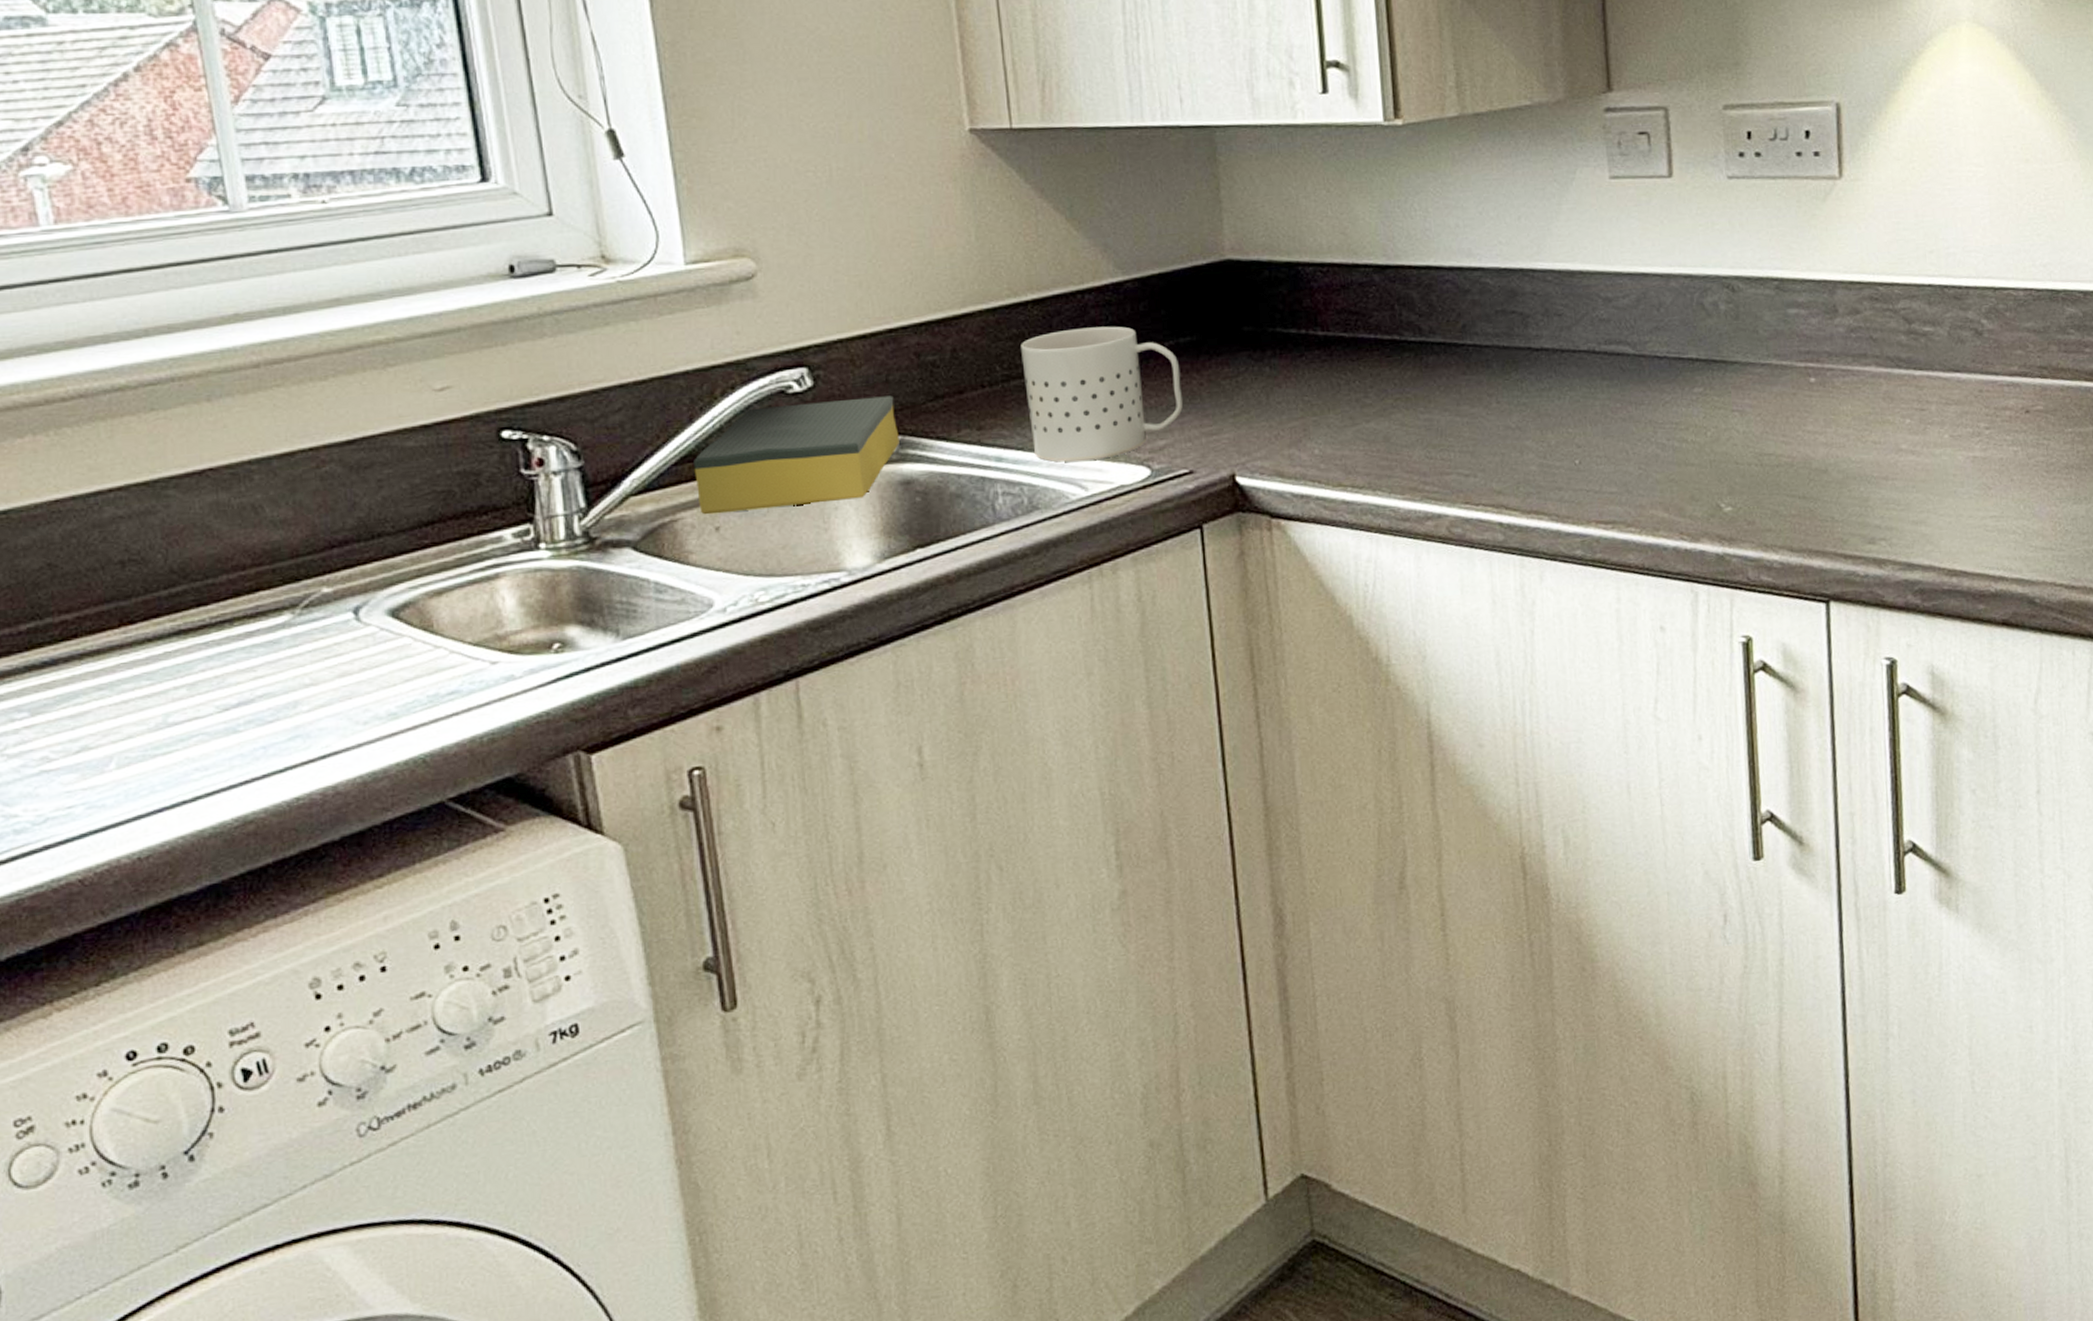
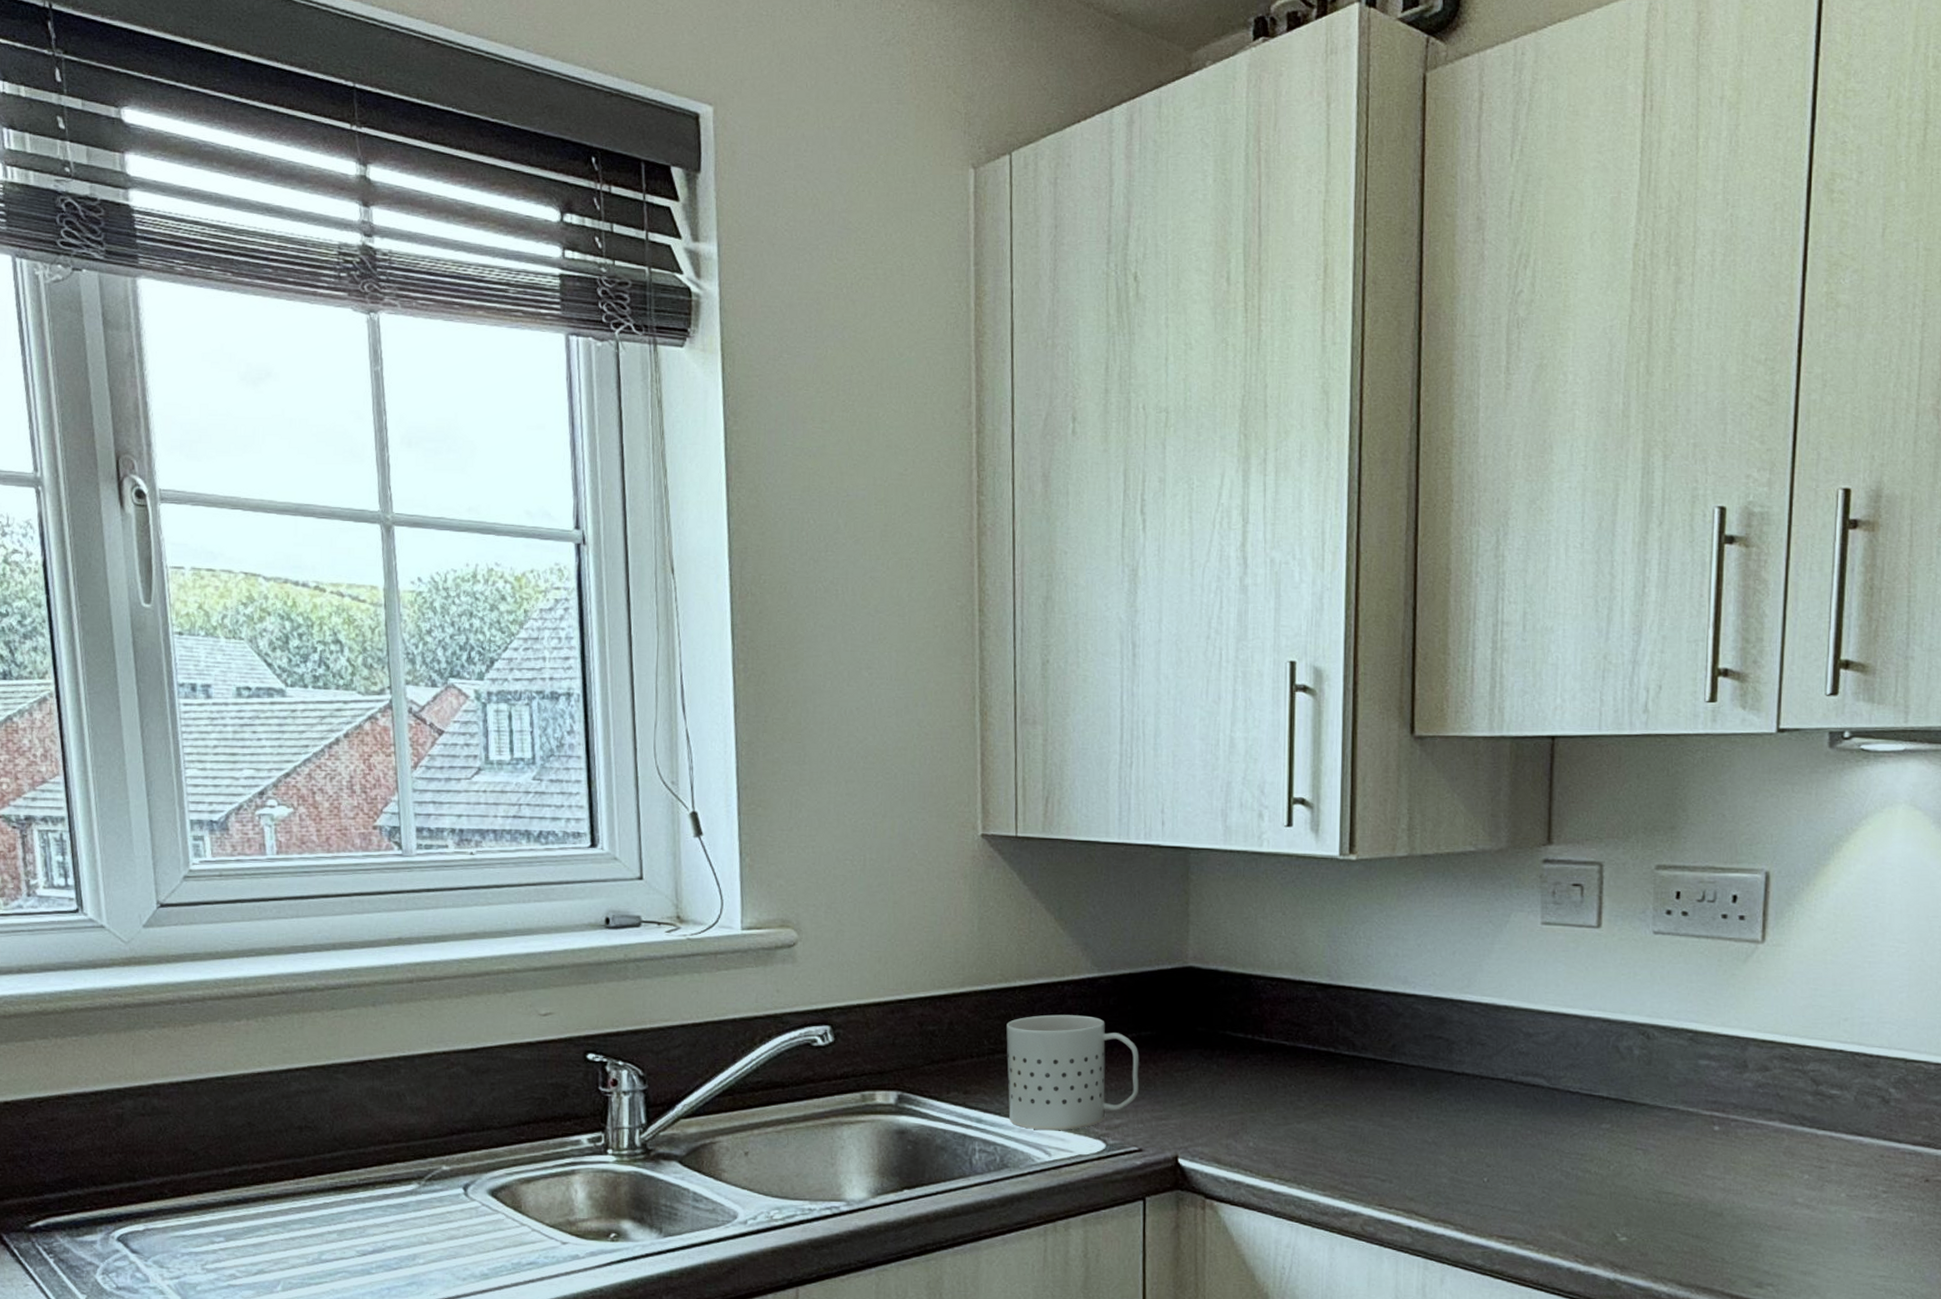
sponge: present [694,395,899,515] -> none [733,1055,899,1142]

